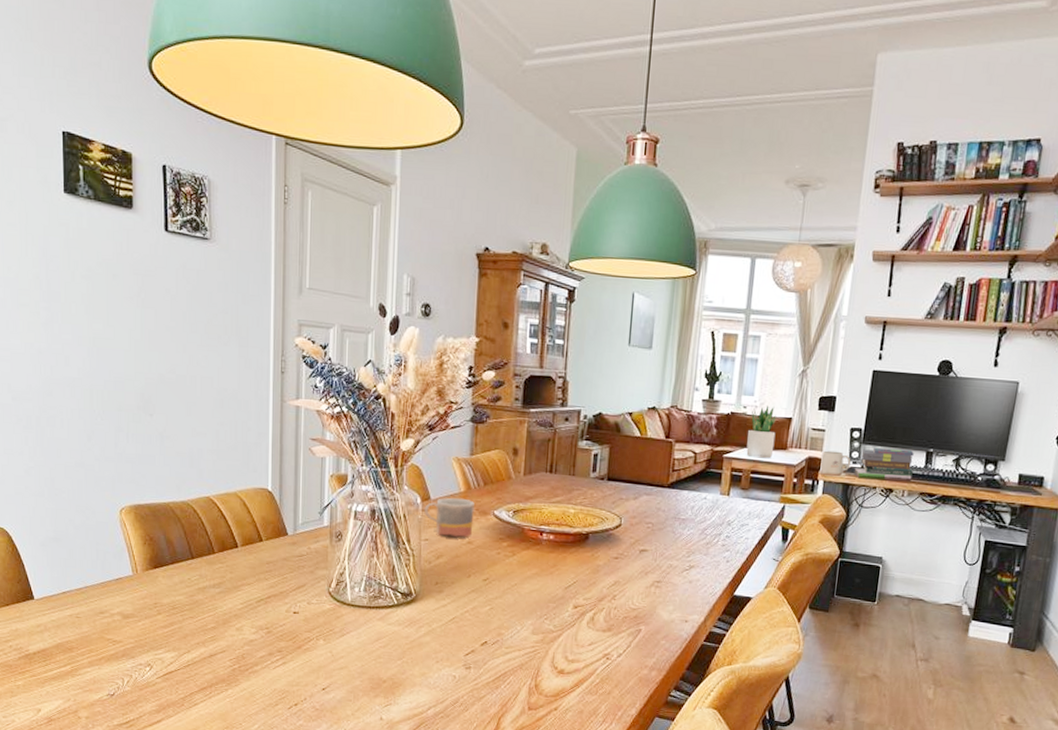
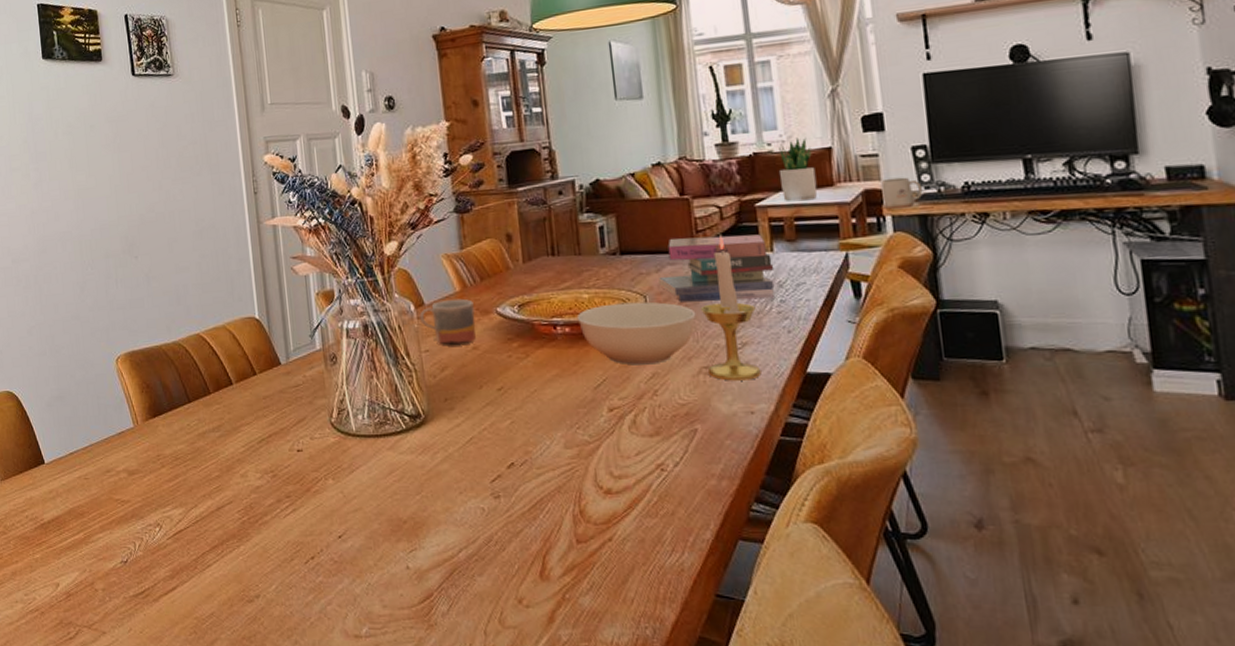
bowl: none [561,520,659,574] -> present [576,302,696,365]
books: none [634,474,727,534] -> present [659,234,774,303]
candlestick: none [658,475,706,596] -> present [700,234,762,381]
books: present [853,447,914,482] -> none [929,160,1012,206]

